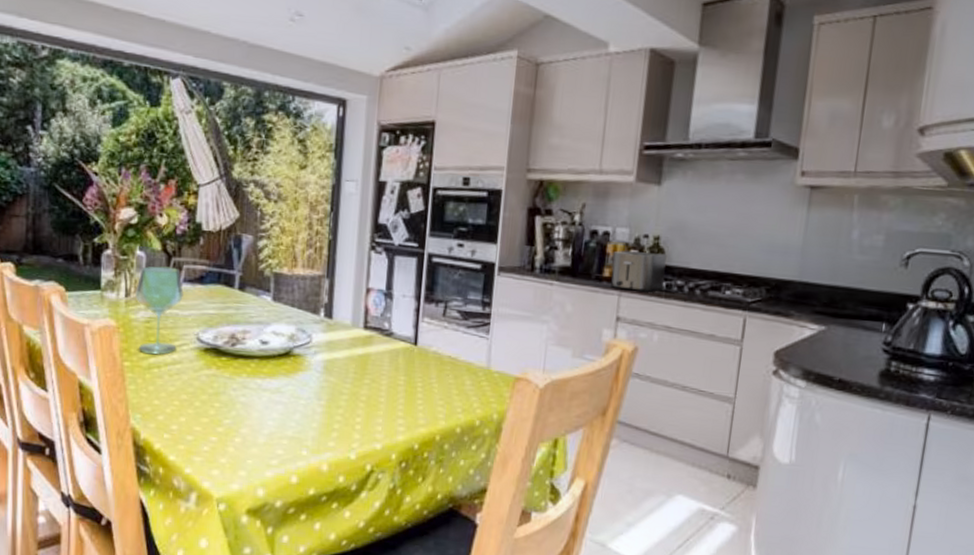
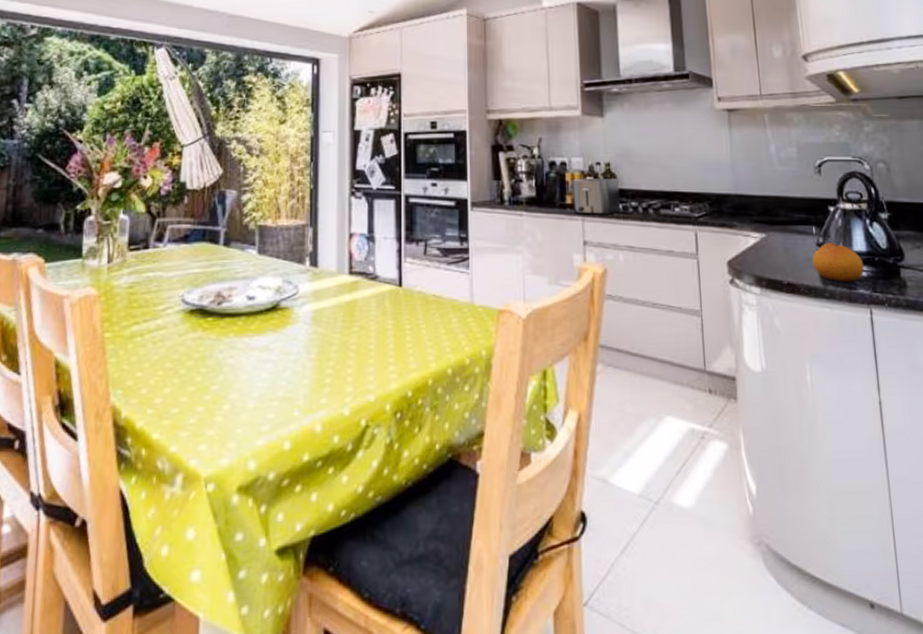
wine glass: present [135,266,184,355] -> none [118,228,168,322]
fruit: none [873,342,934,385] -> present [812,243,864,282]

